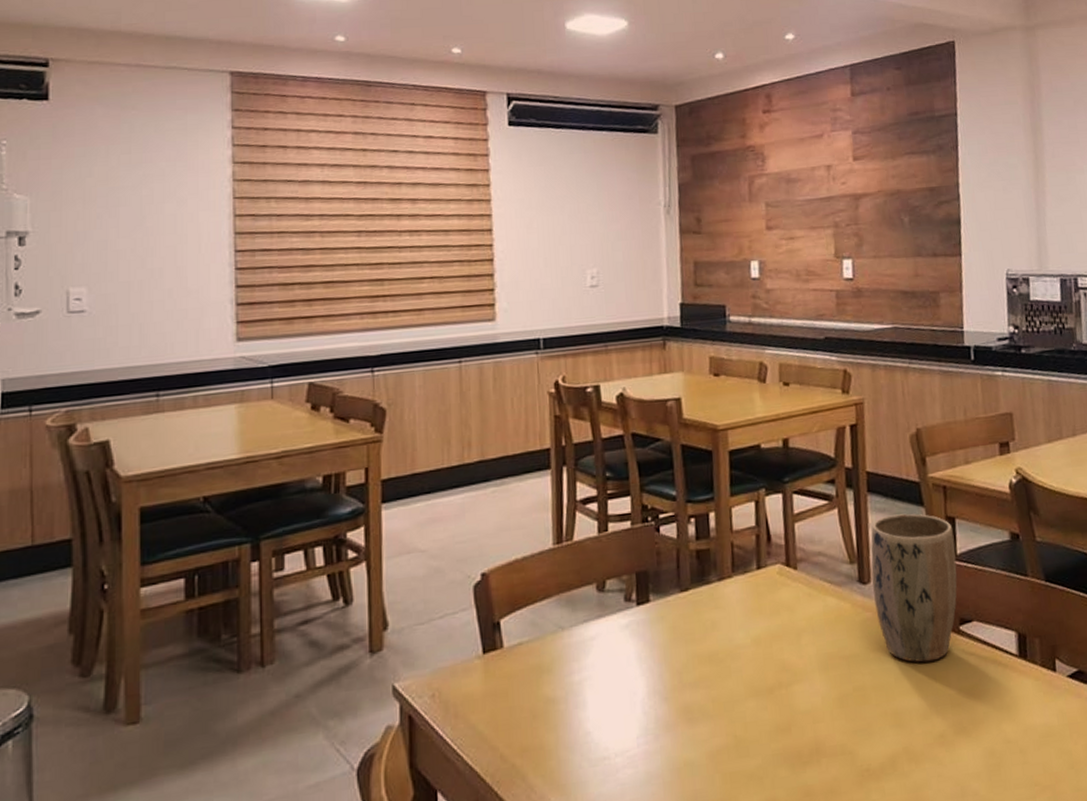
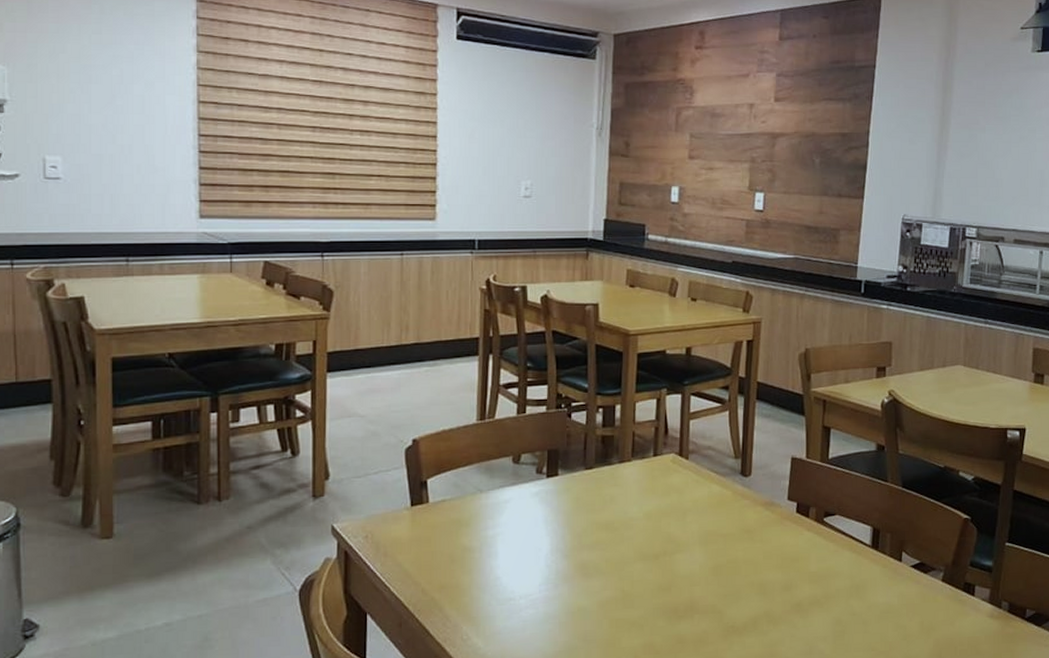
plant pot: present [871,513,957,663] -> none [753,420,828,545]

